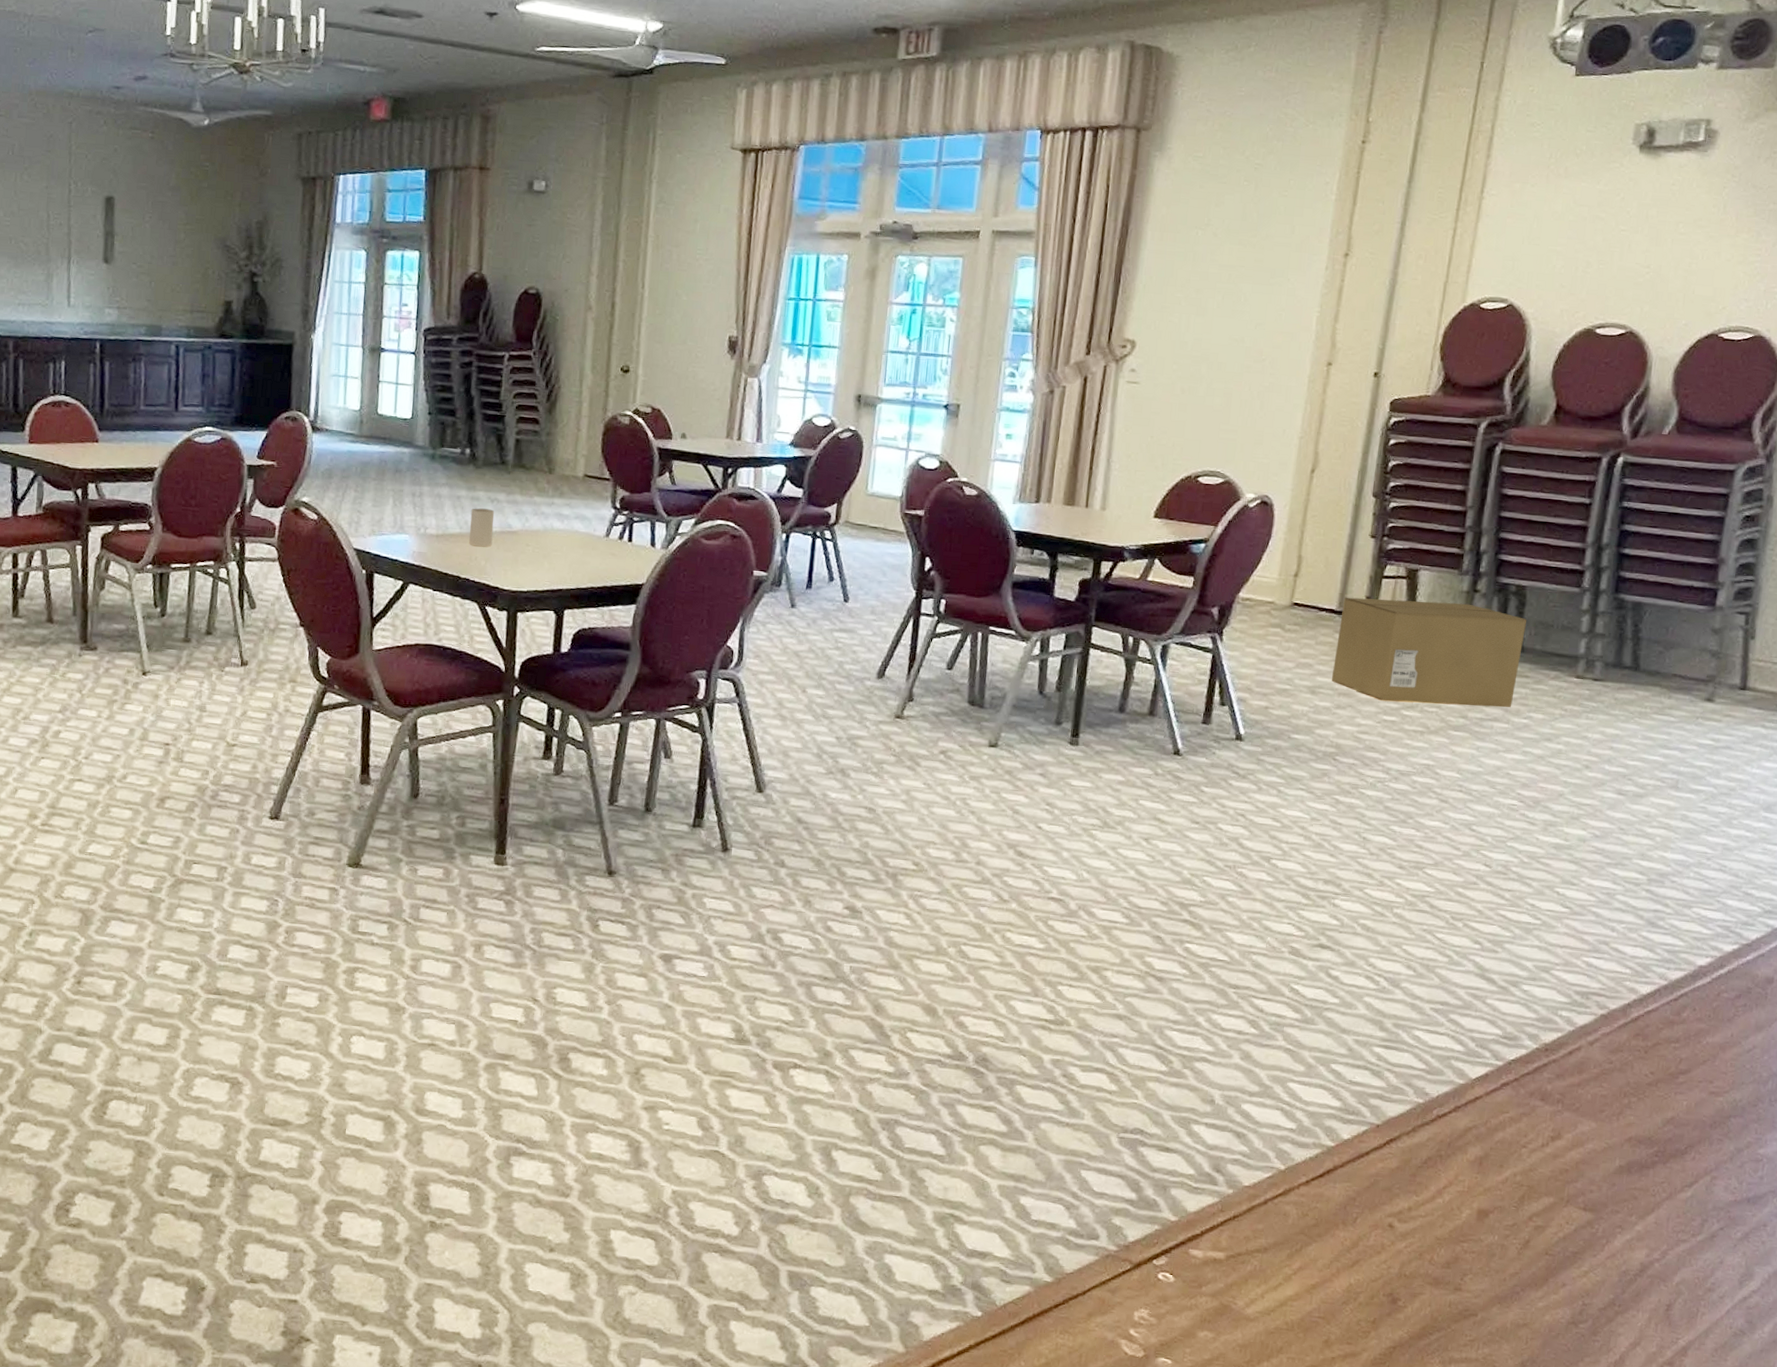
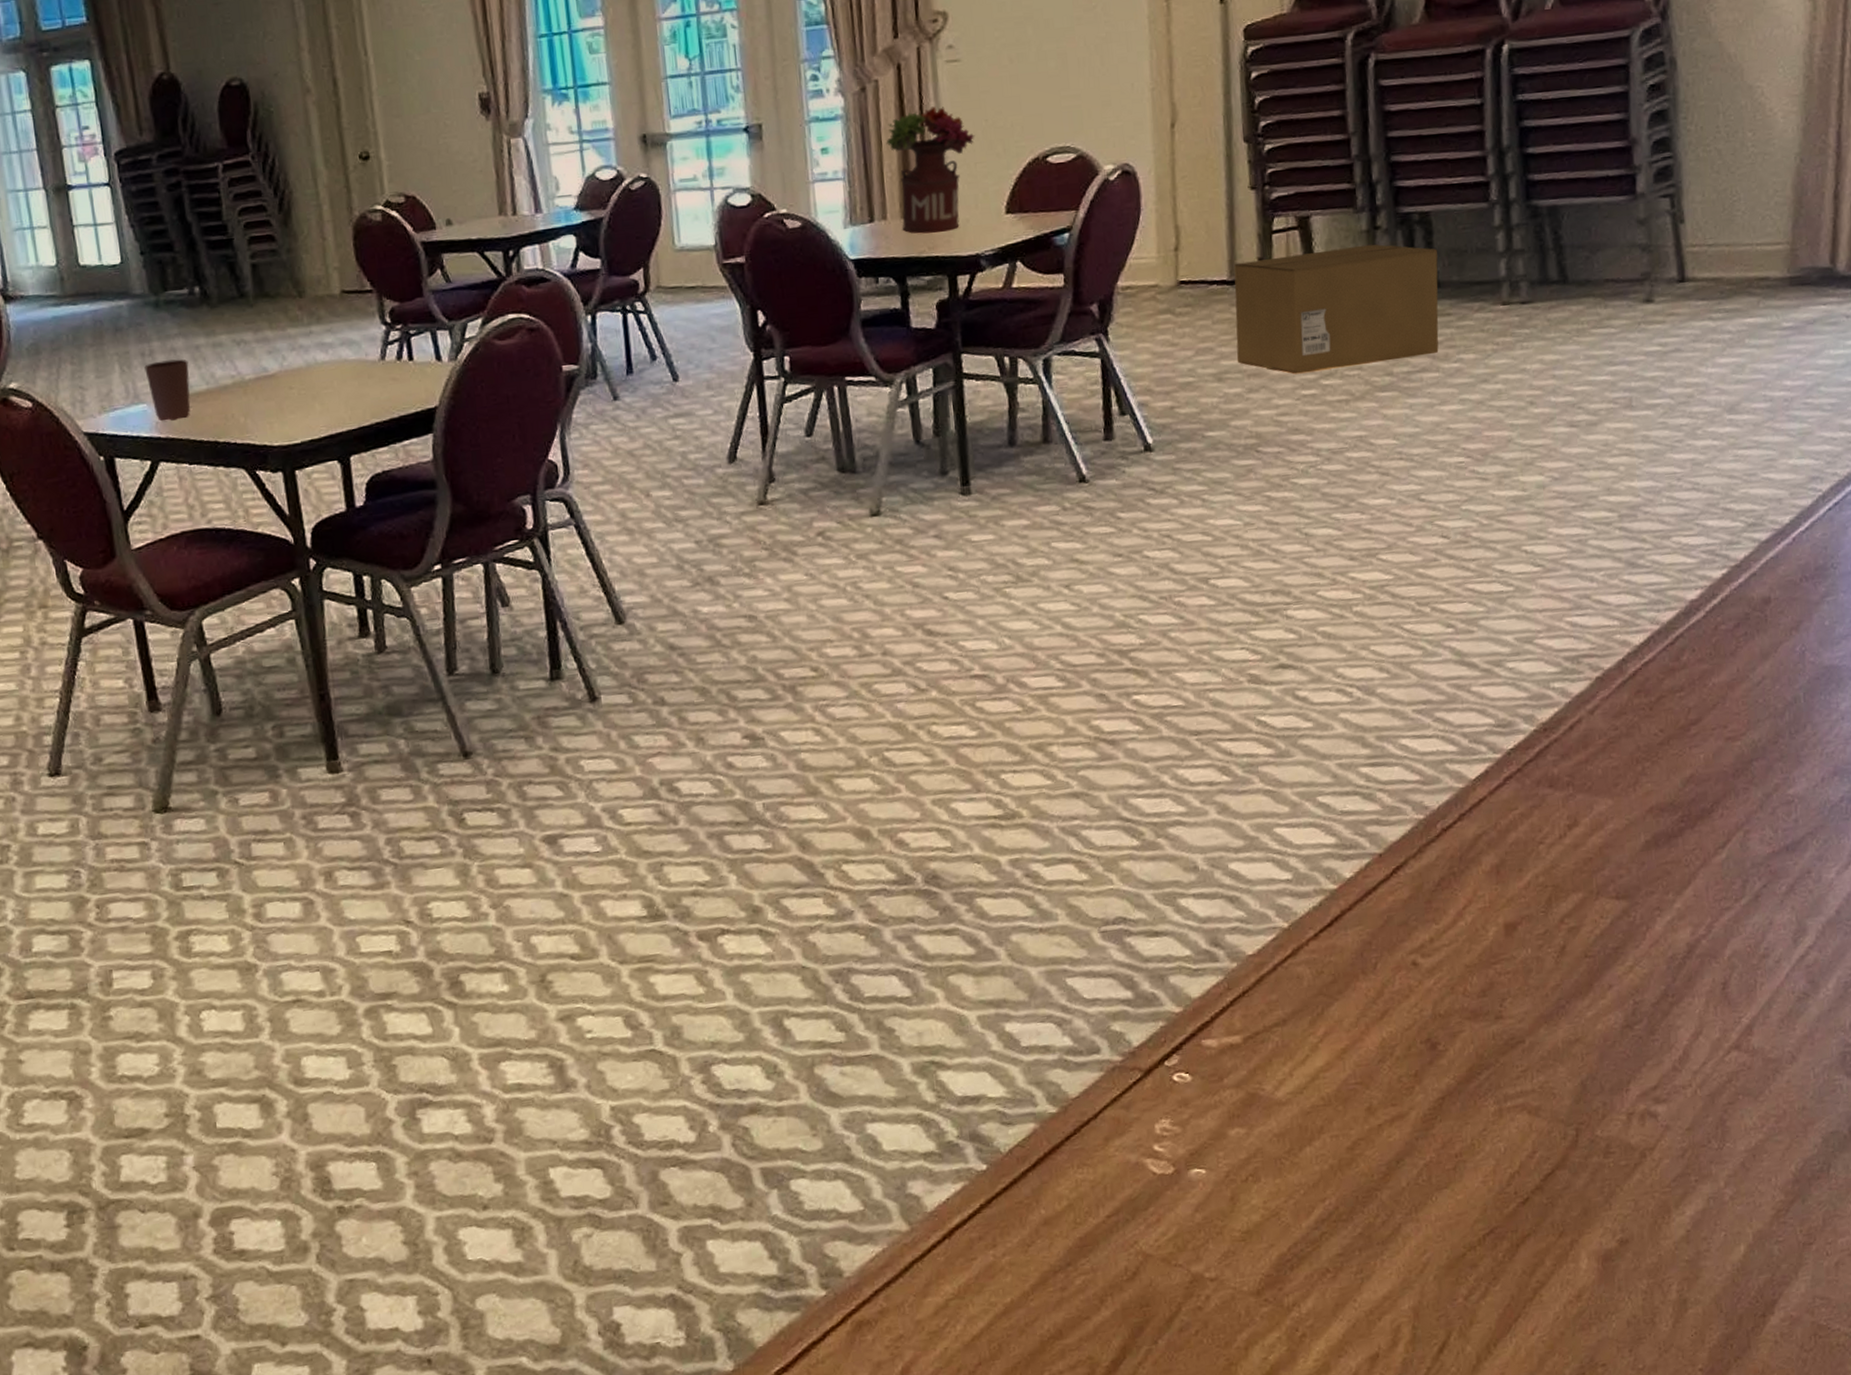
cup: none [413,502,449,553] -> present [144,359,191,422]
cup: present [469,508,495,548] -> none [215,353,249,402]
flower arrangement: none [1062,417,1140,523] -> present [886,106,975,234]

